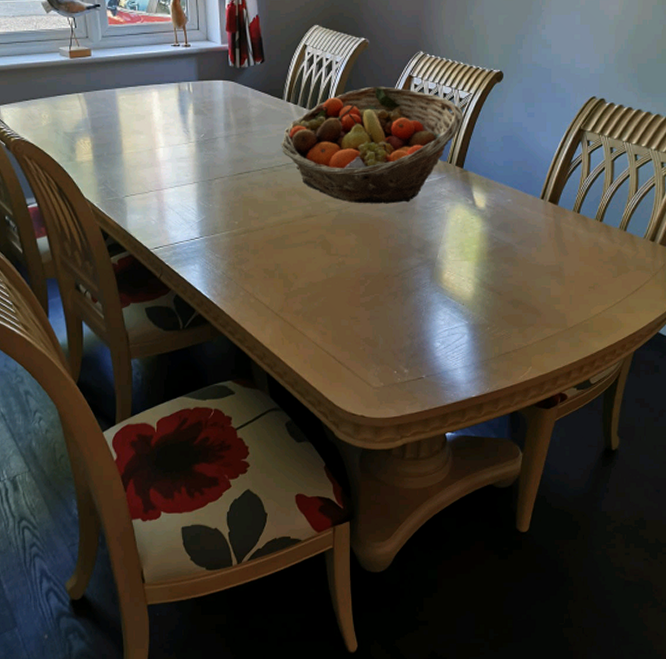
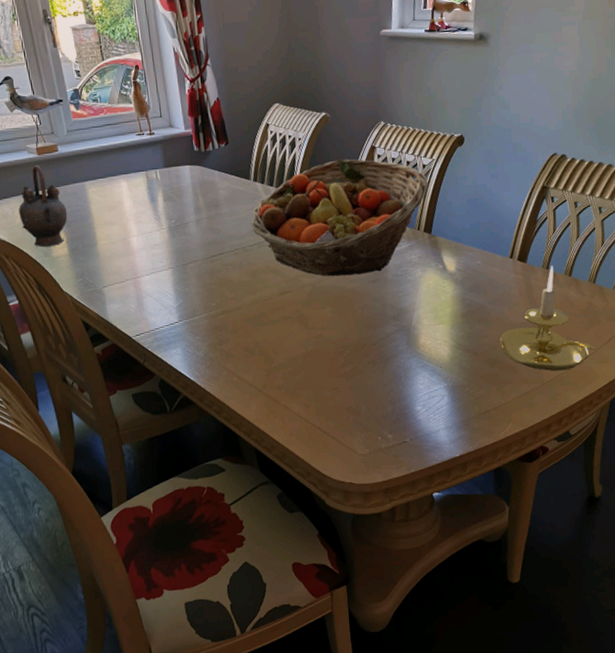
teapot: none [46,67,95,151] -> present [19,164,68,247]
candle holder: none [525,210,623,317] -> present [499,266,596,371]

